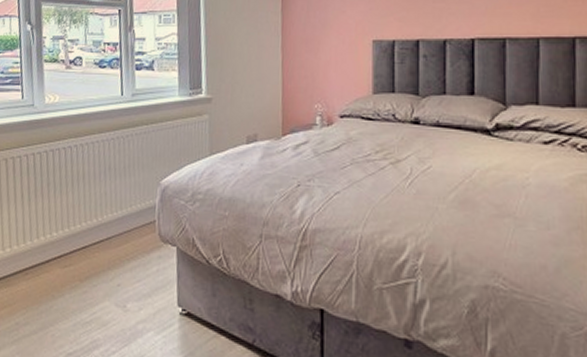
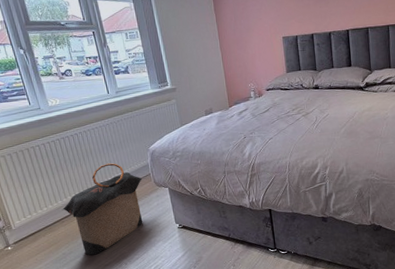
laundry hamper: none [28,196,144,334] -> present [61,163,143,256]

